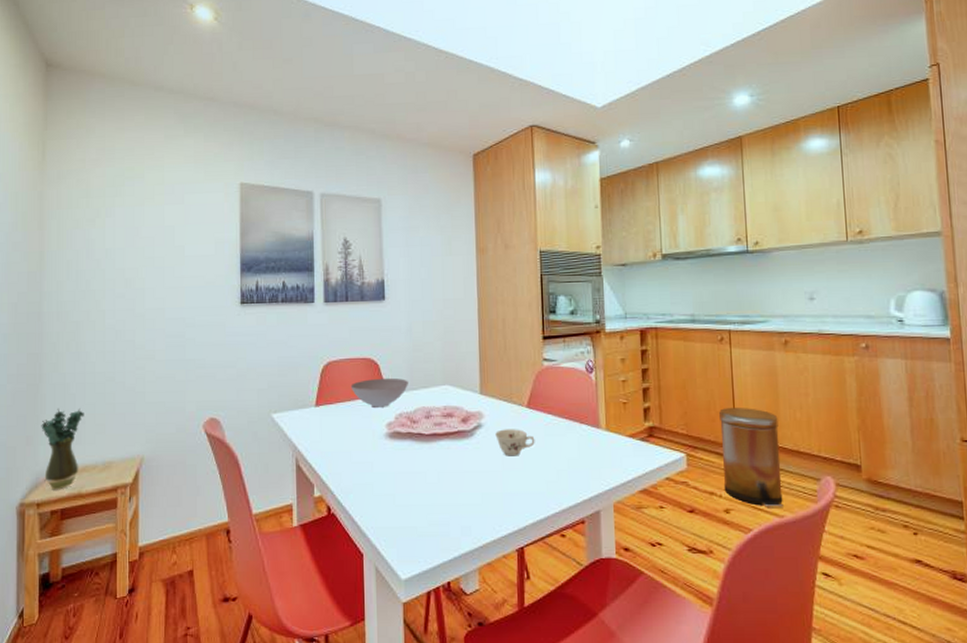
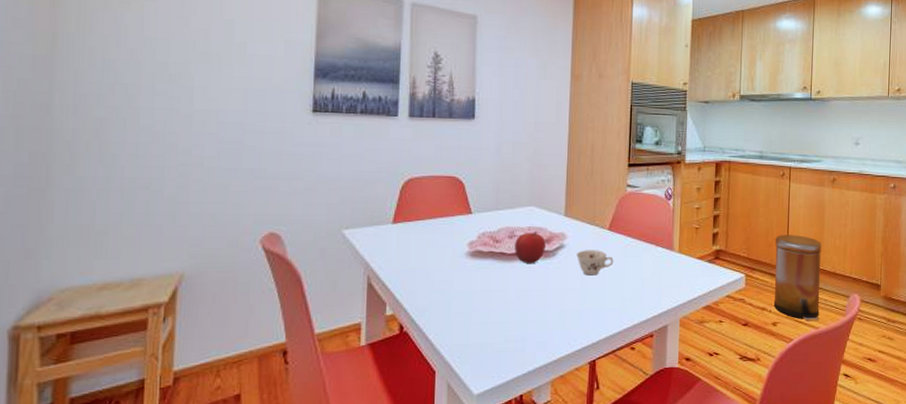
vase: present [41,408,84,489] -> none [46,218,107,309]
bowl: present [350,377,408,409] -> none [432,197,494,227]
fruit: none [432,410,463,444] -> present [515,230,546,263]

